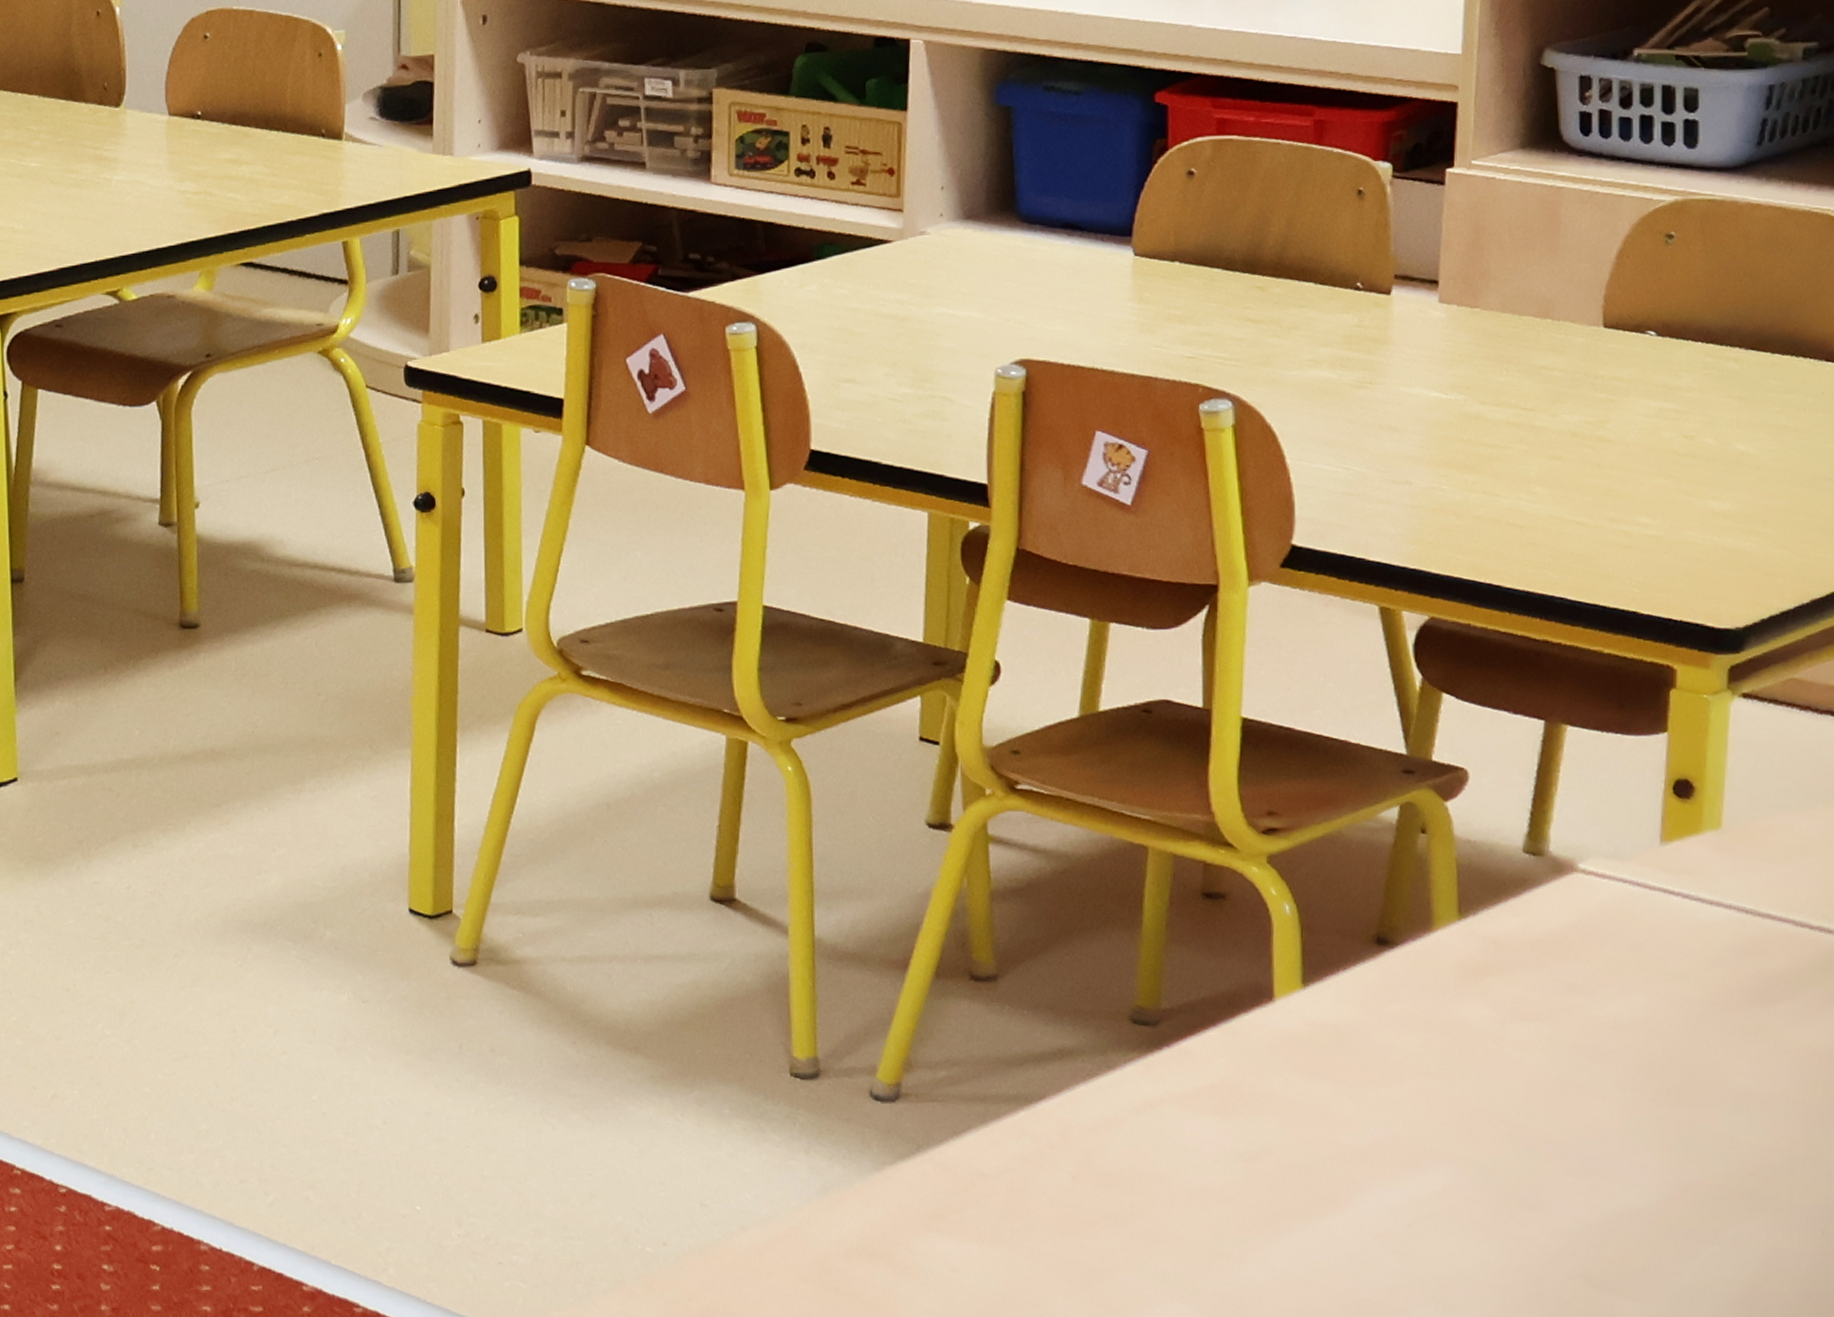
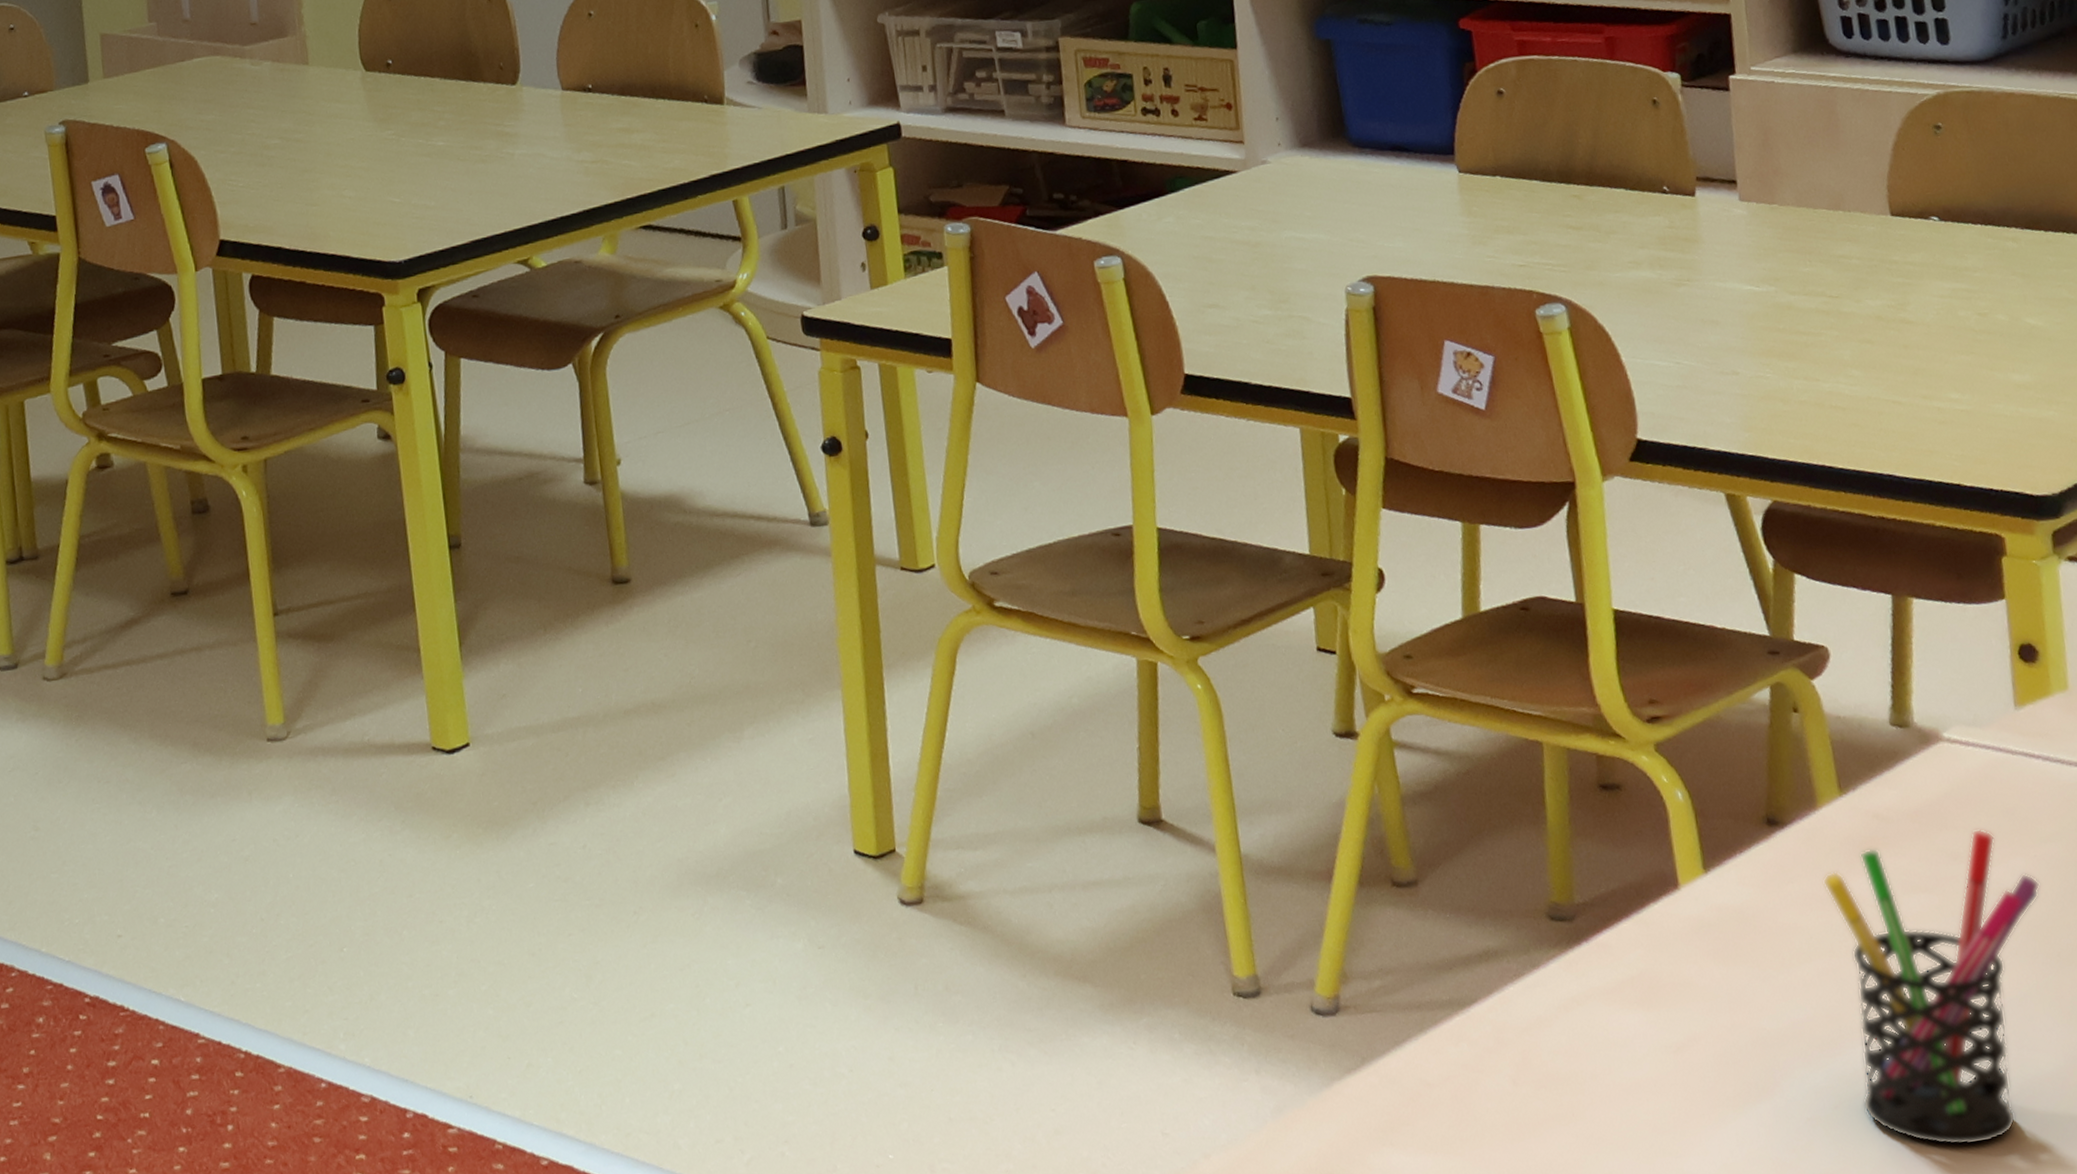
pen holder: none [1428,961,1659,1272] -> present [1823,828,2040,1146]

